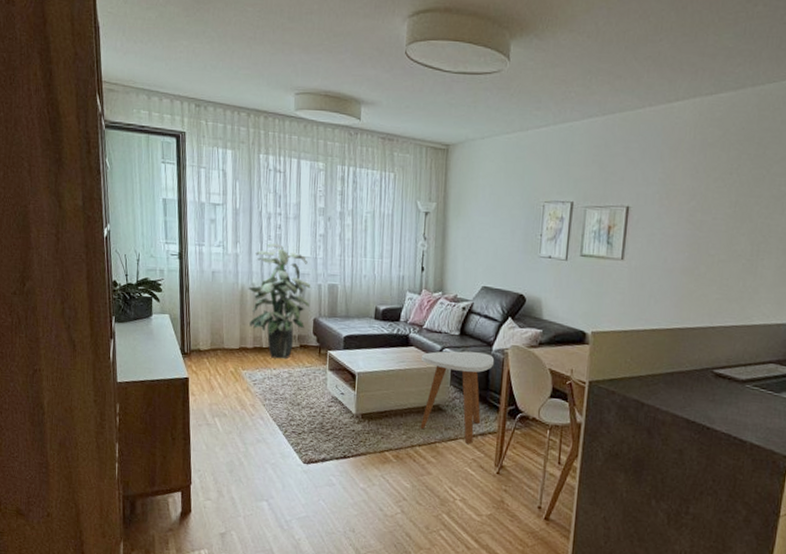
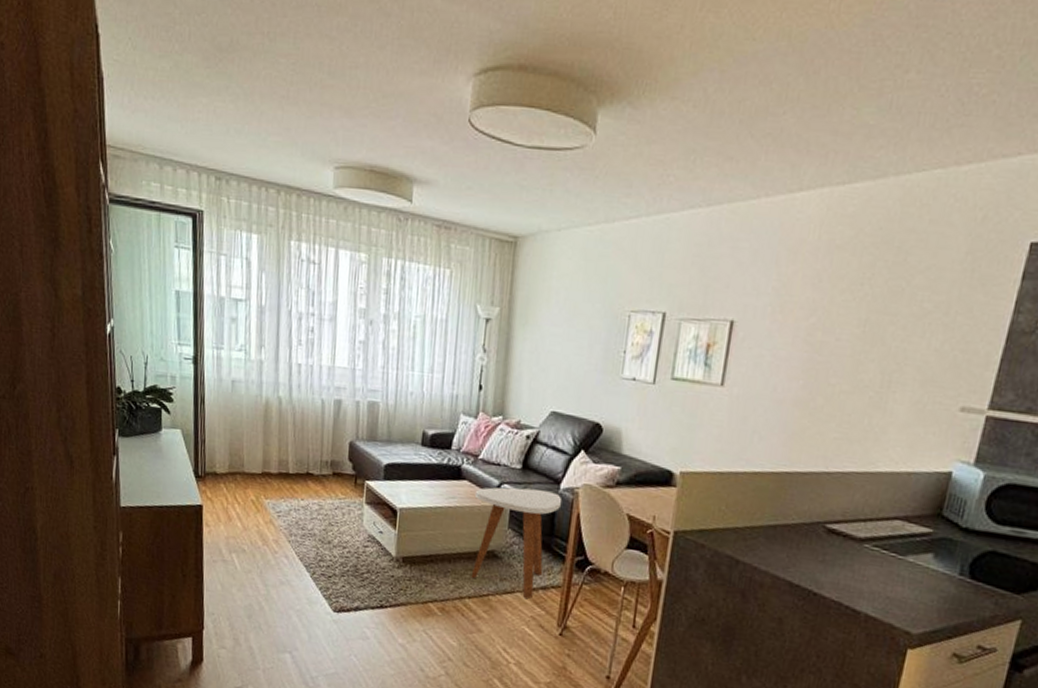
indoor plant: present [248,243,311,359] -> none [273,349,348,488]

